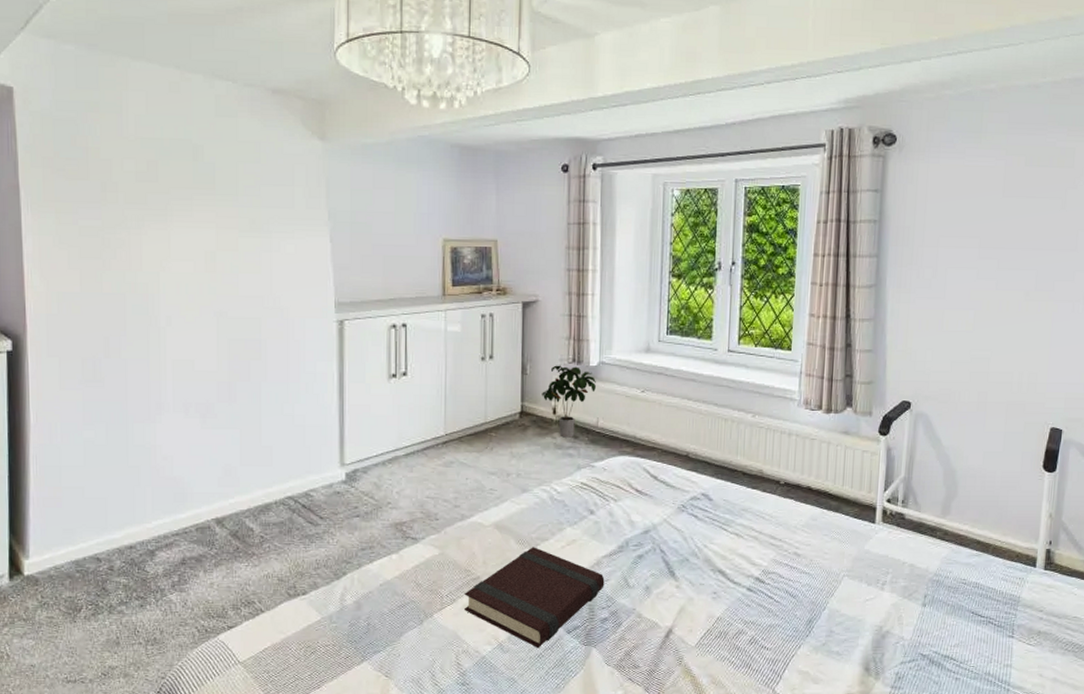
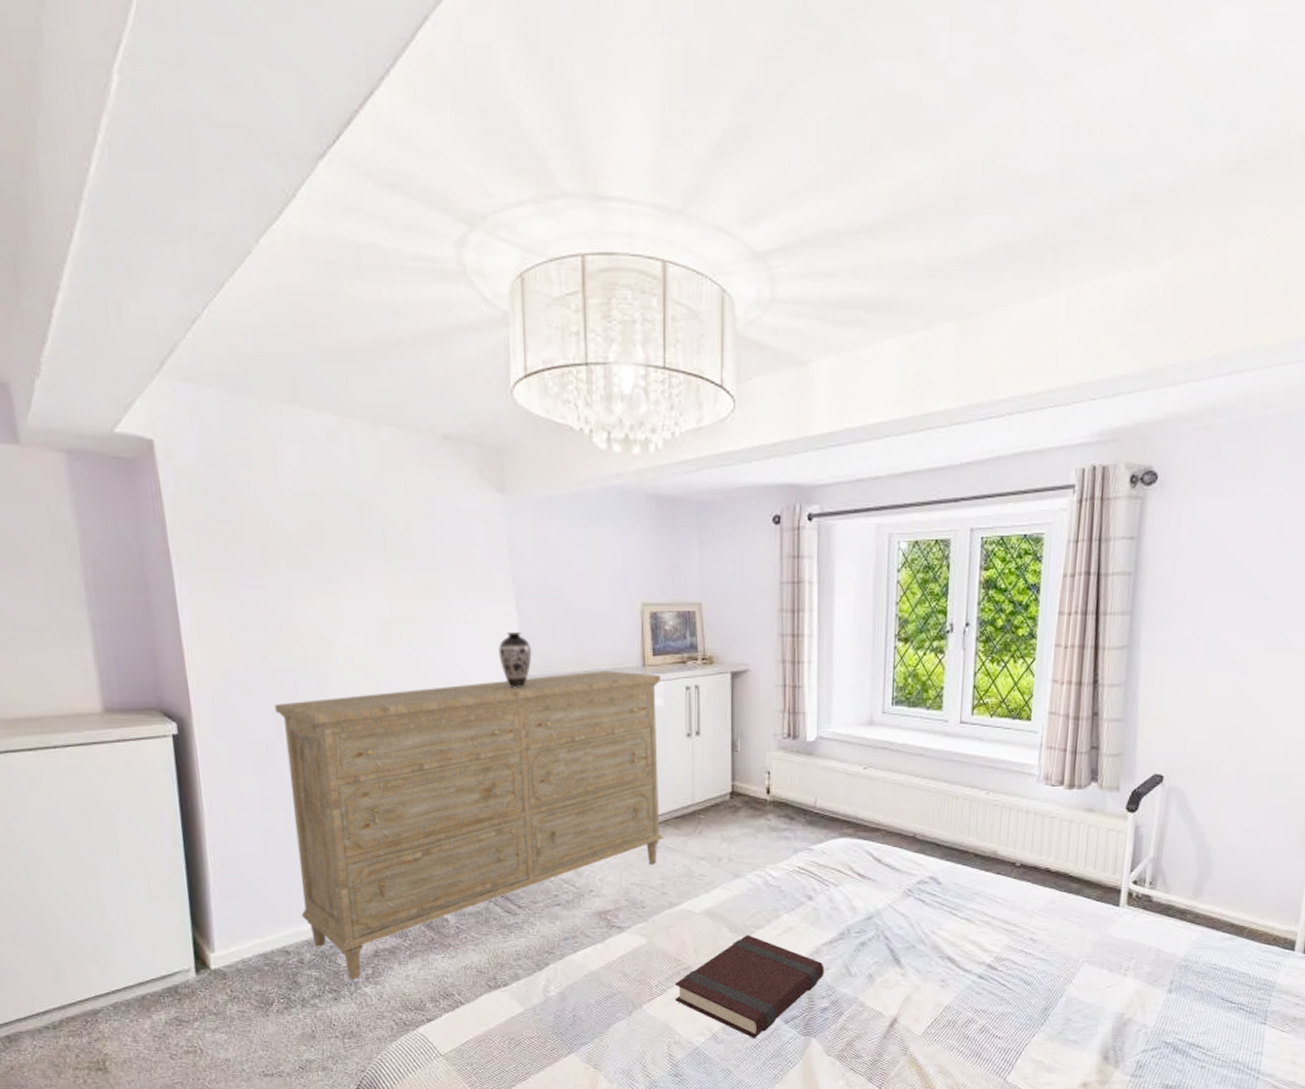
dresser: none [104,299,458,586] -> present [274,671,663,979]
decorative vase: none [312,262,343,313] -> present [498,631,532,688]
potted plant: present [542,365,596,438] -> none [754,741,813,819]

